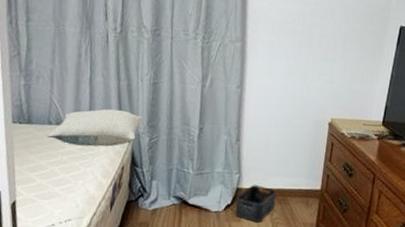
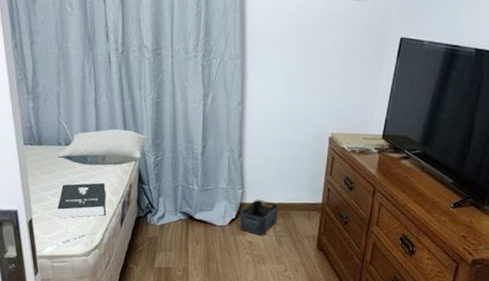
booklet: none [43,164,97,201] -> present [57,182,106,218]

